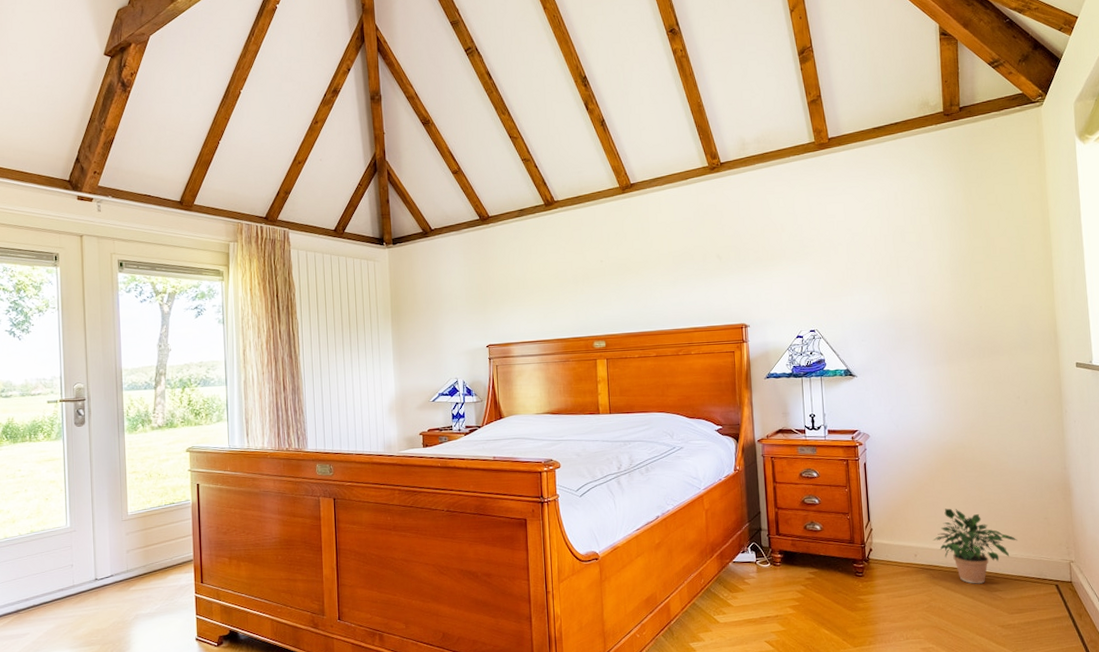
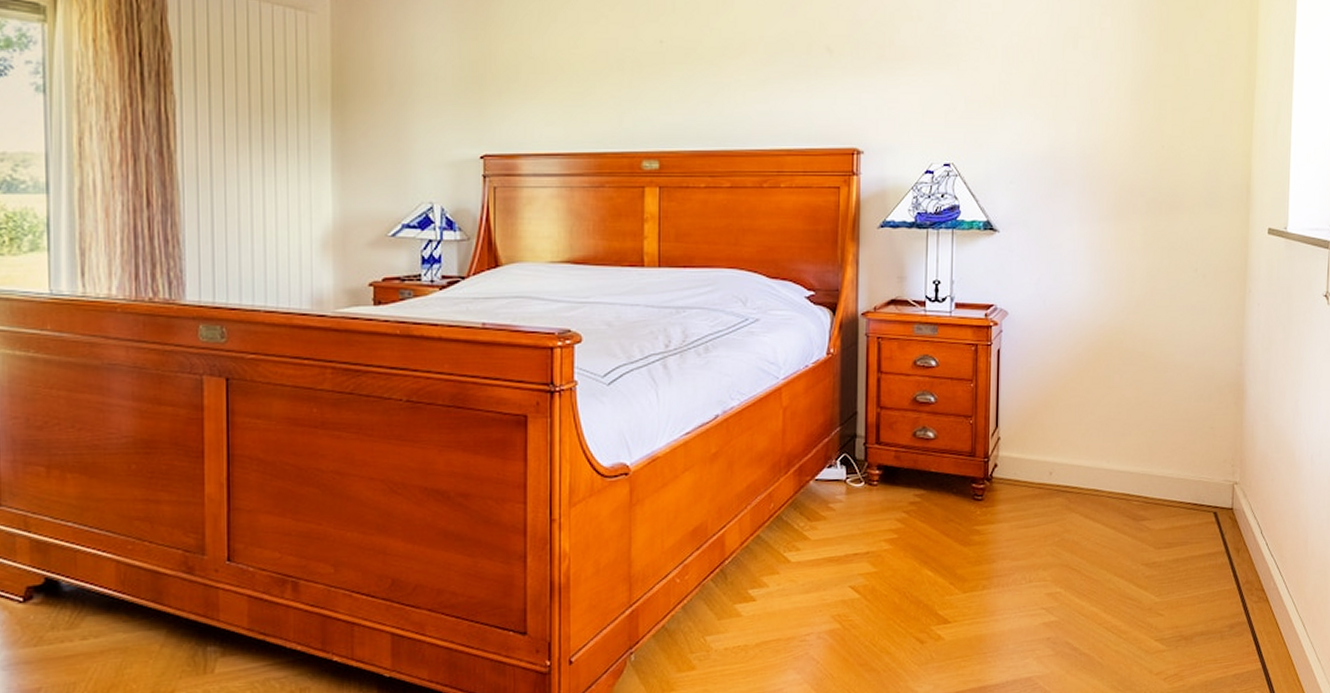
potted plant: present [932,508,1017,584] -> none [1073,412,1175,511]

